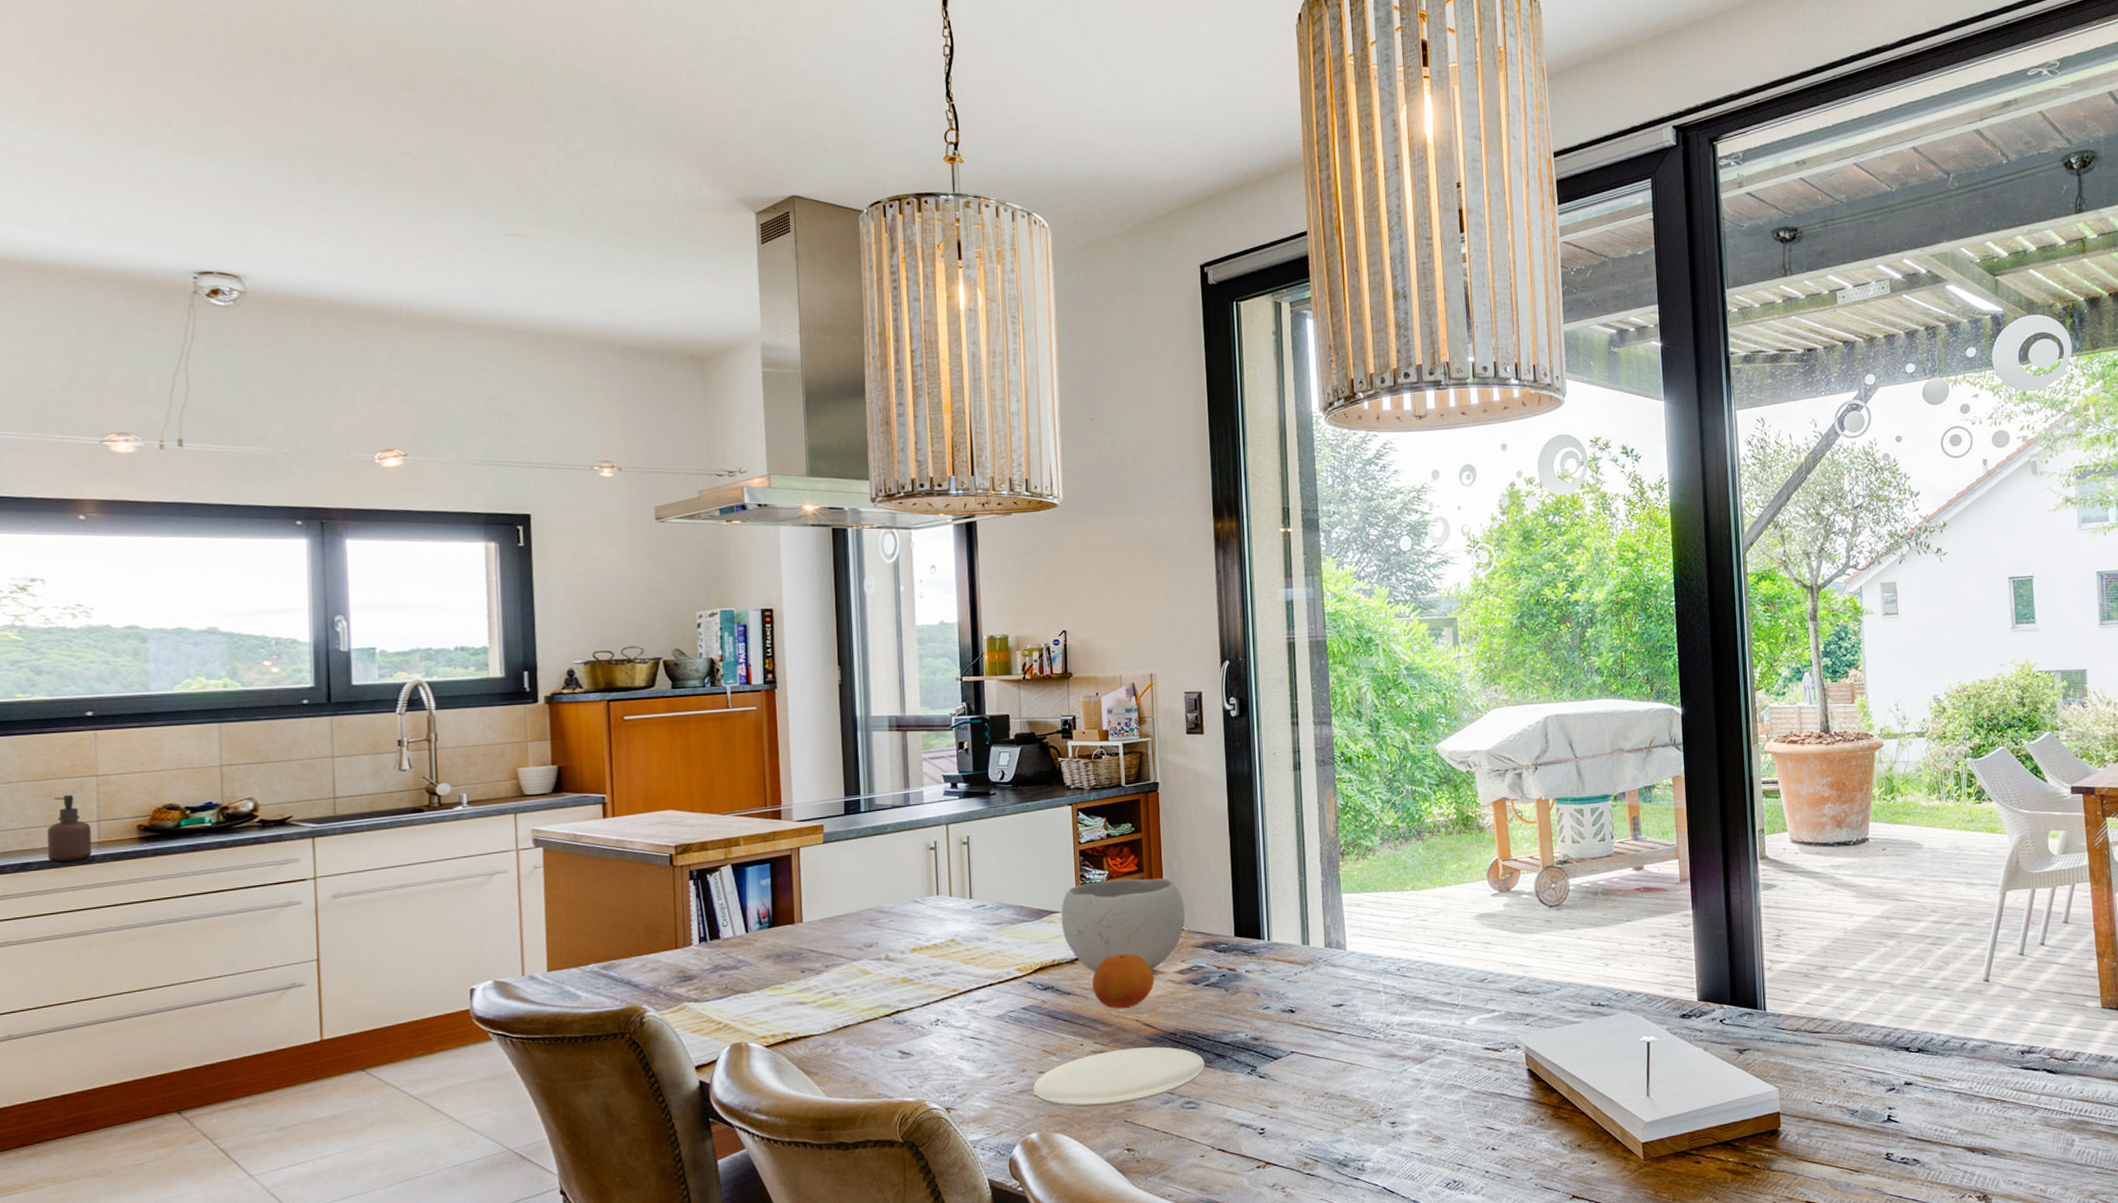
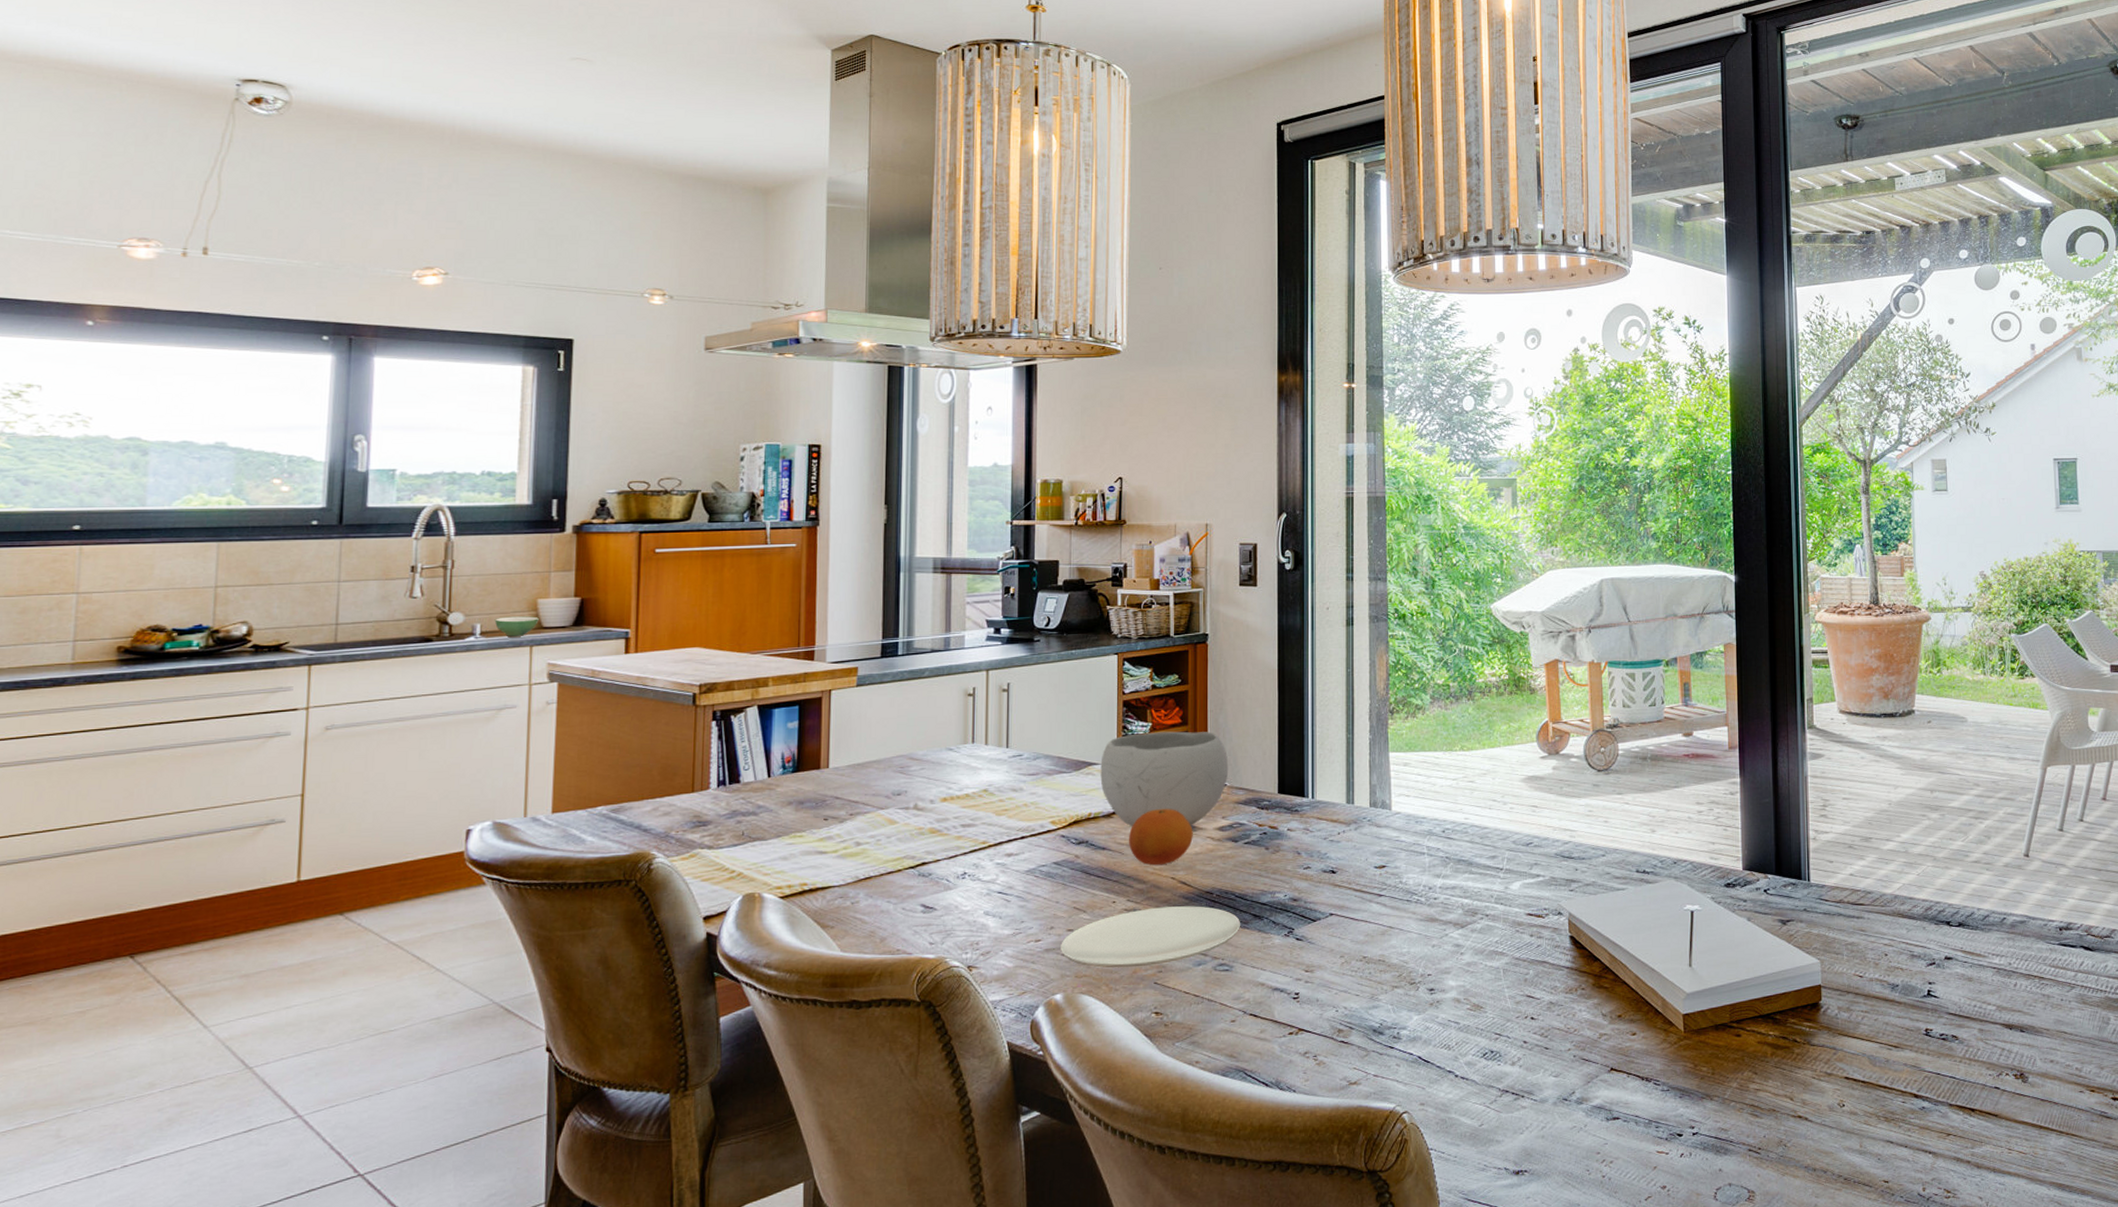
soap dispenser: present [46,794,92,863] -> none [13,612,66,685]
bowl: none [479,785,521,807] -> present [494,616,540,639]

